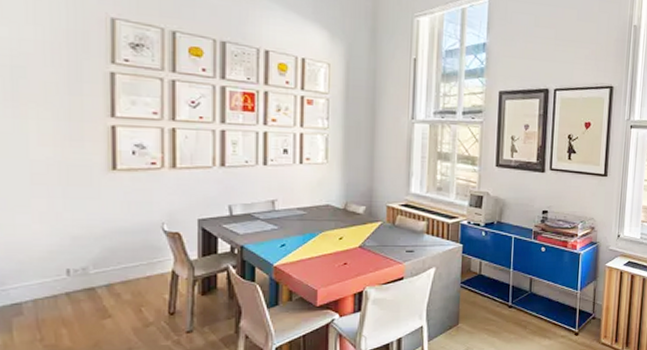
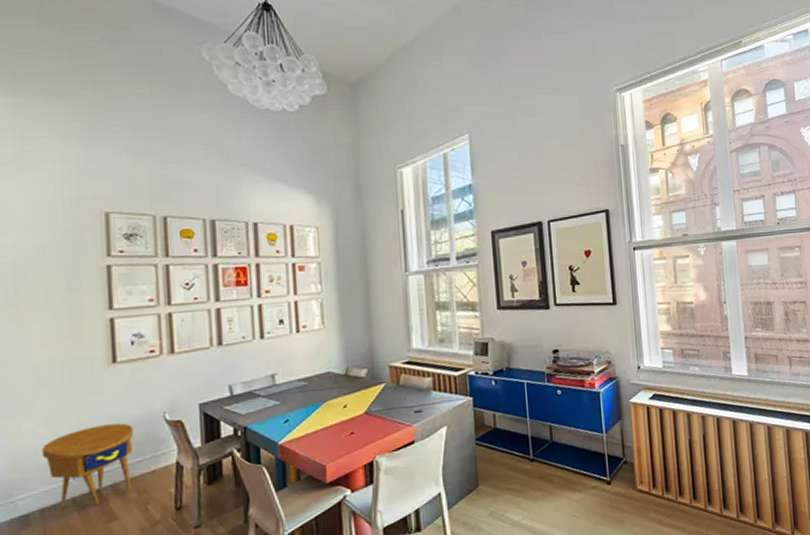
side table: none [36,228,130,302] -> present [41,423,133,509]

